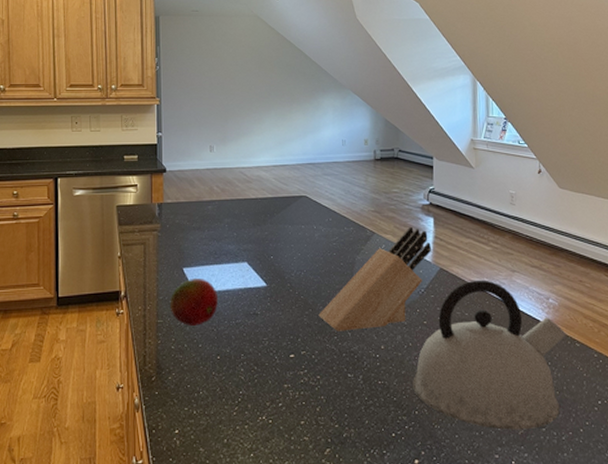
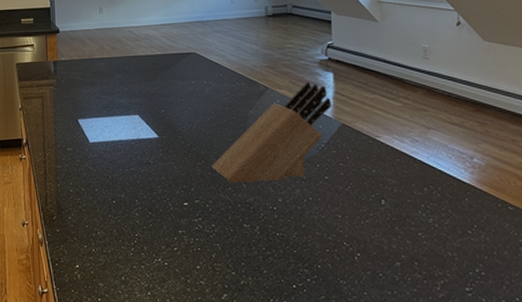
fruit: present [169,277,219,326] -> none [67,128,113,172]
kettle: present [413,280,566,430] -> none [314,136,496,294]

